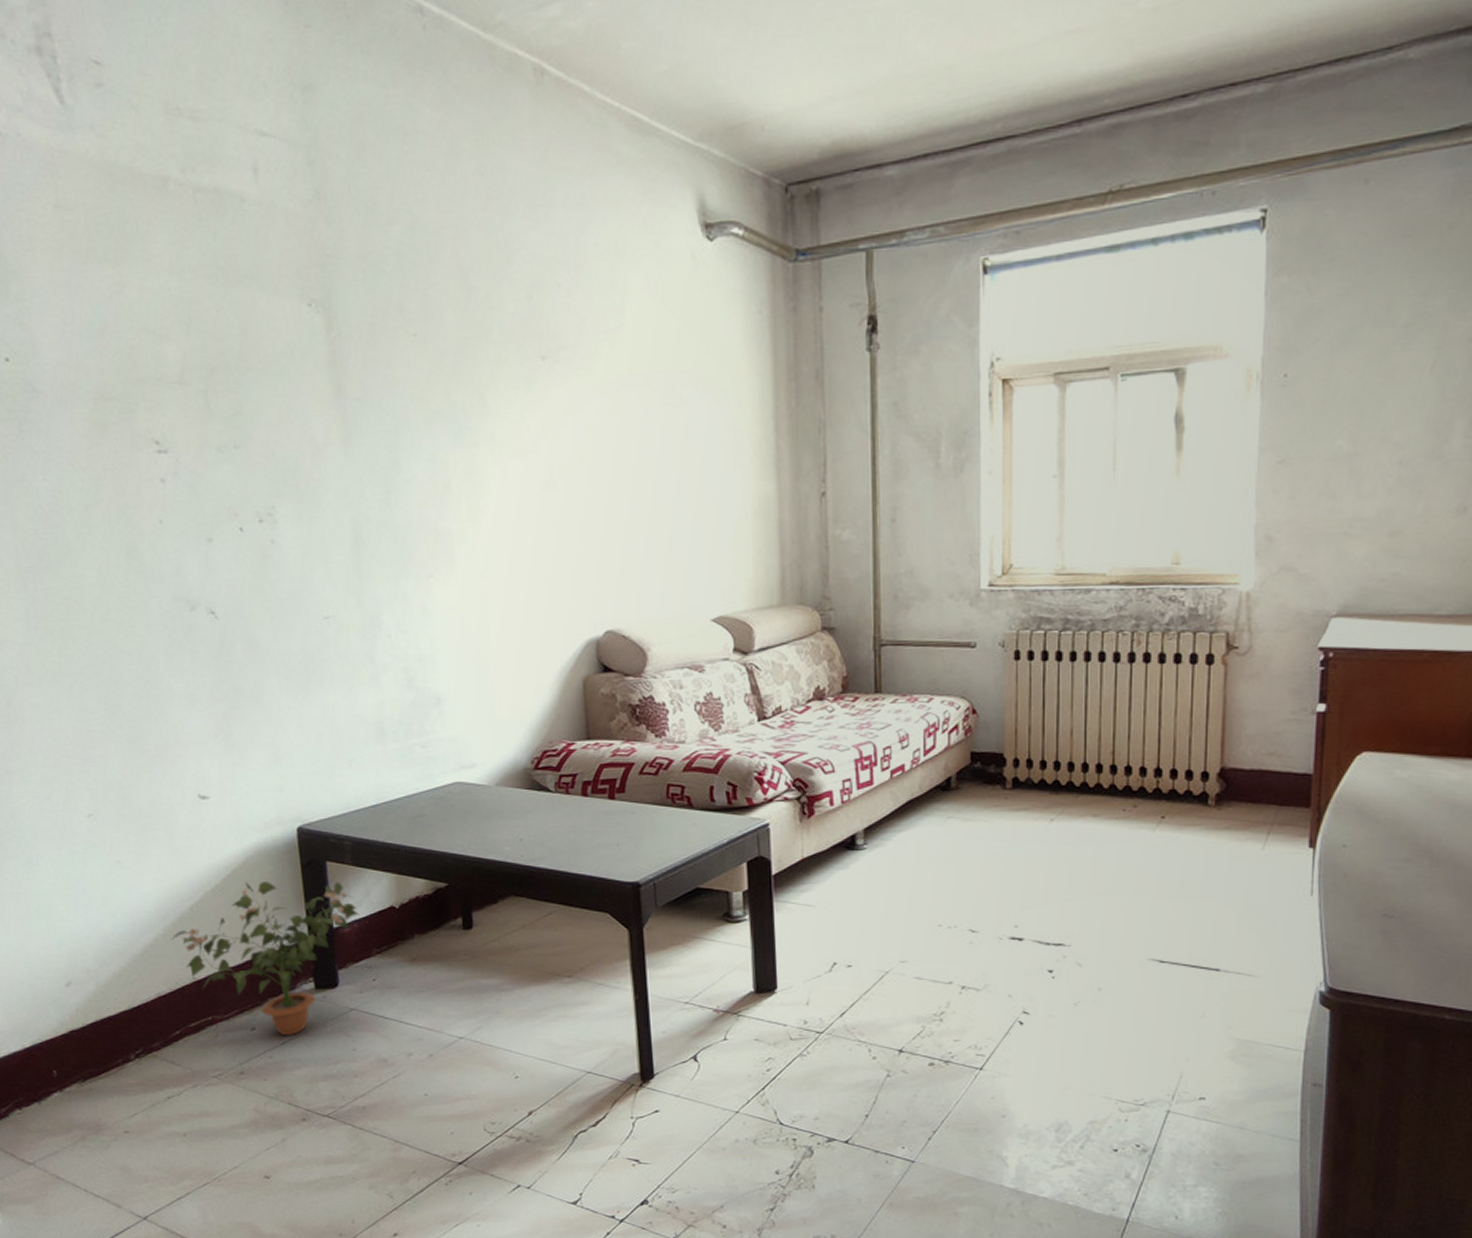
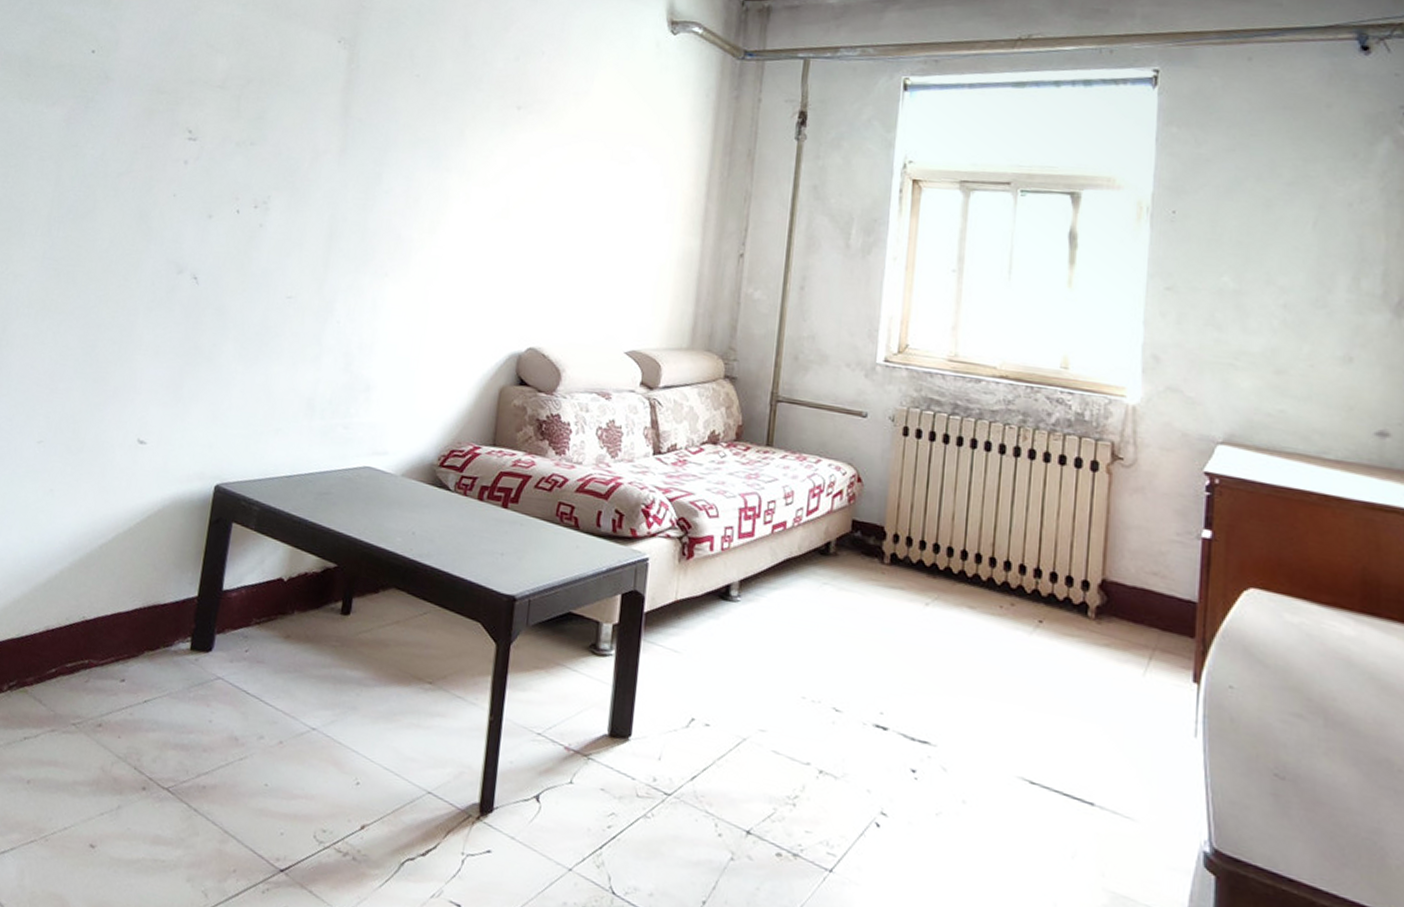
potted plant: present [171,882,359,1036] -> none [74,530,250,695]

